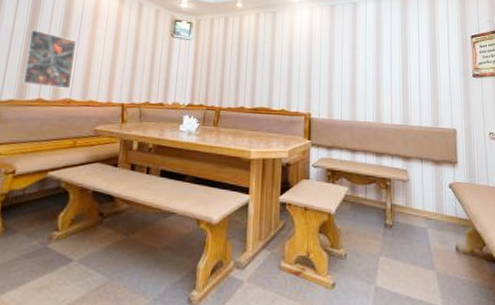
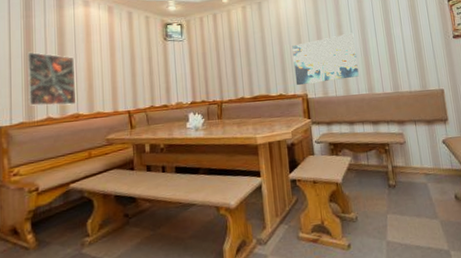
wall art: none [300,56,368,104] -> present [292,32,359,86]

